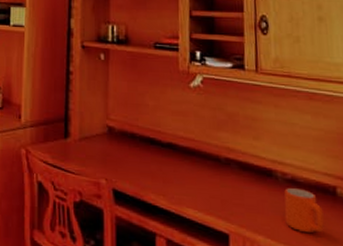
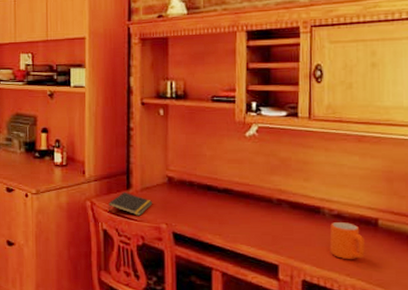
notepad: none [45,140,92,168] -> present [108,191,153,216]

